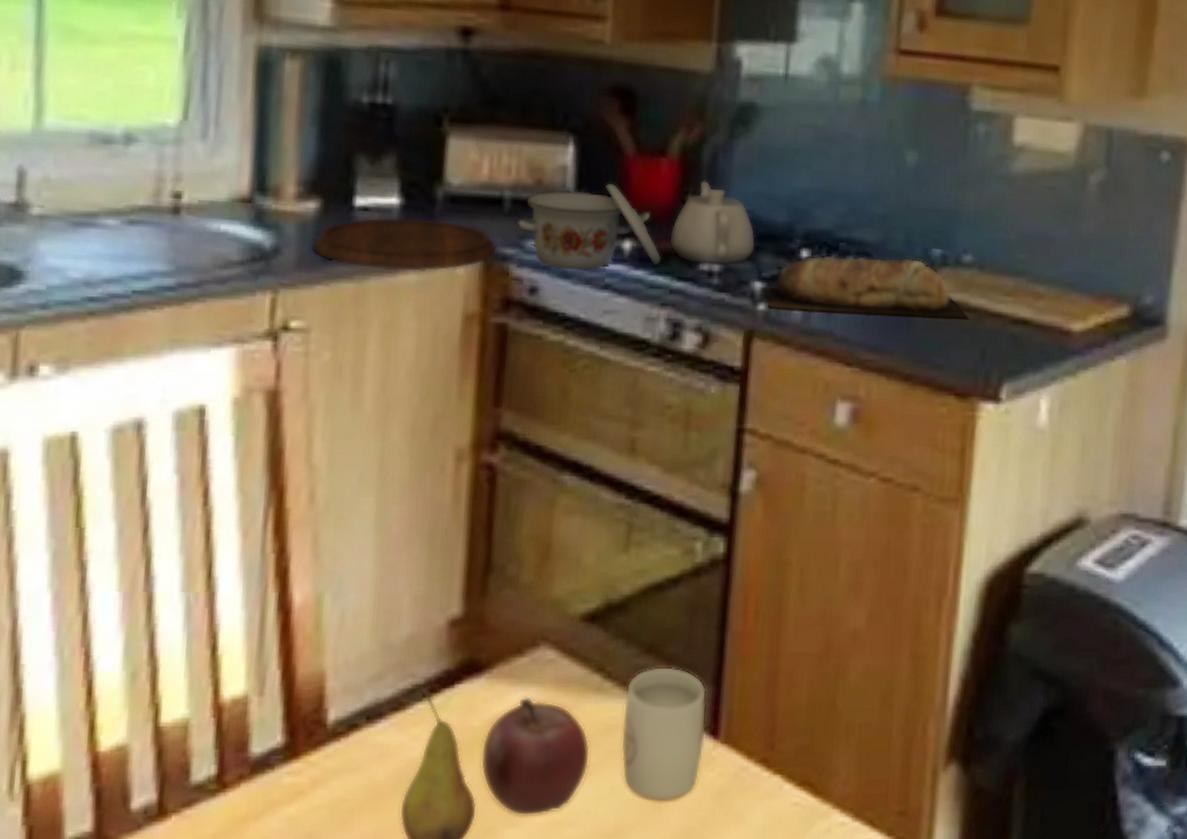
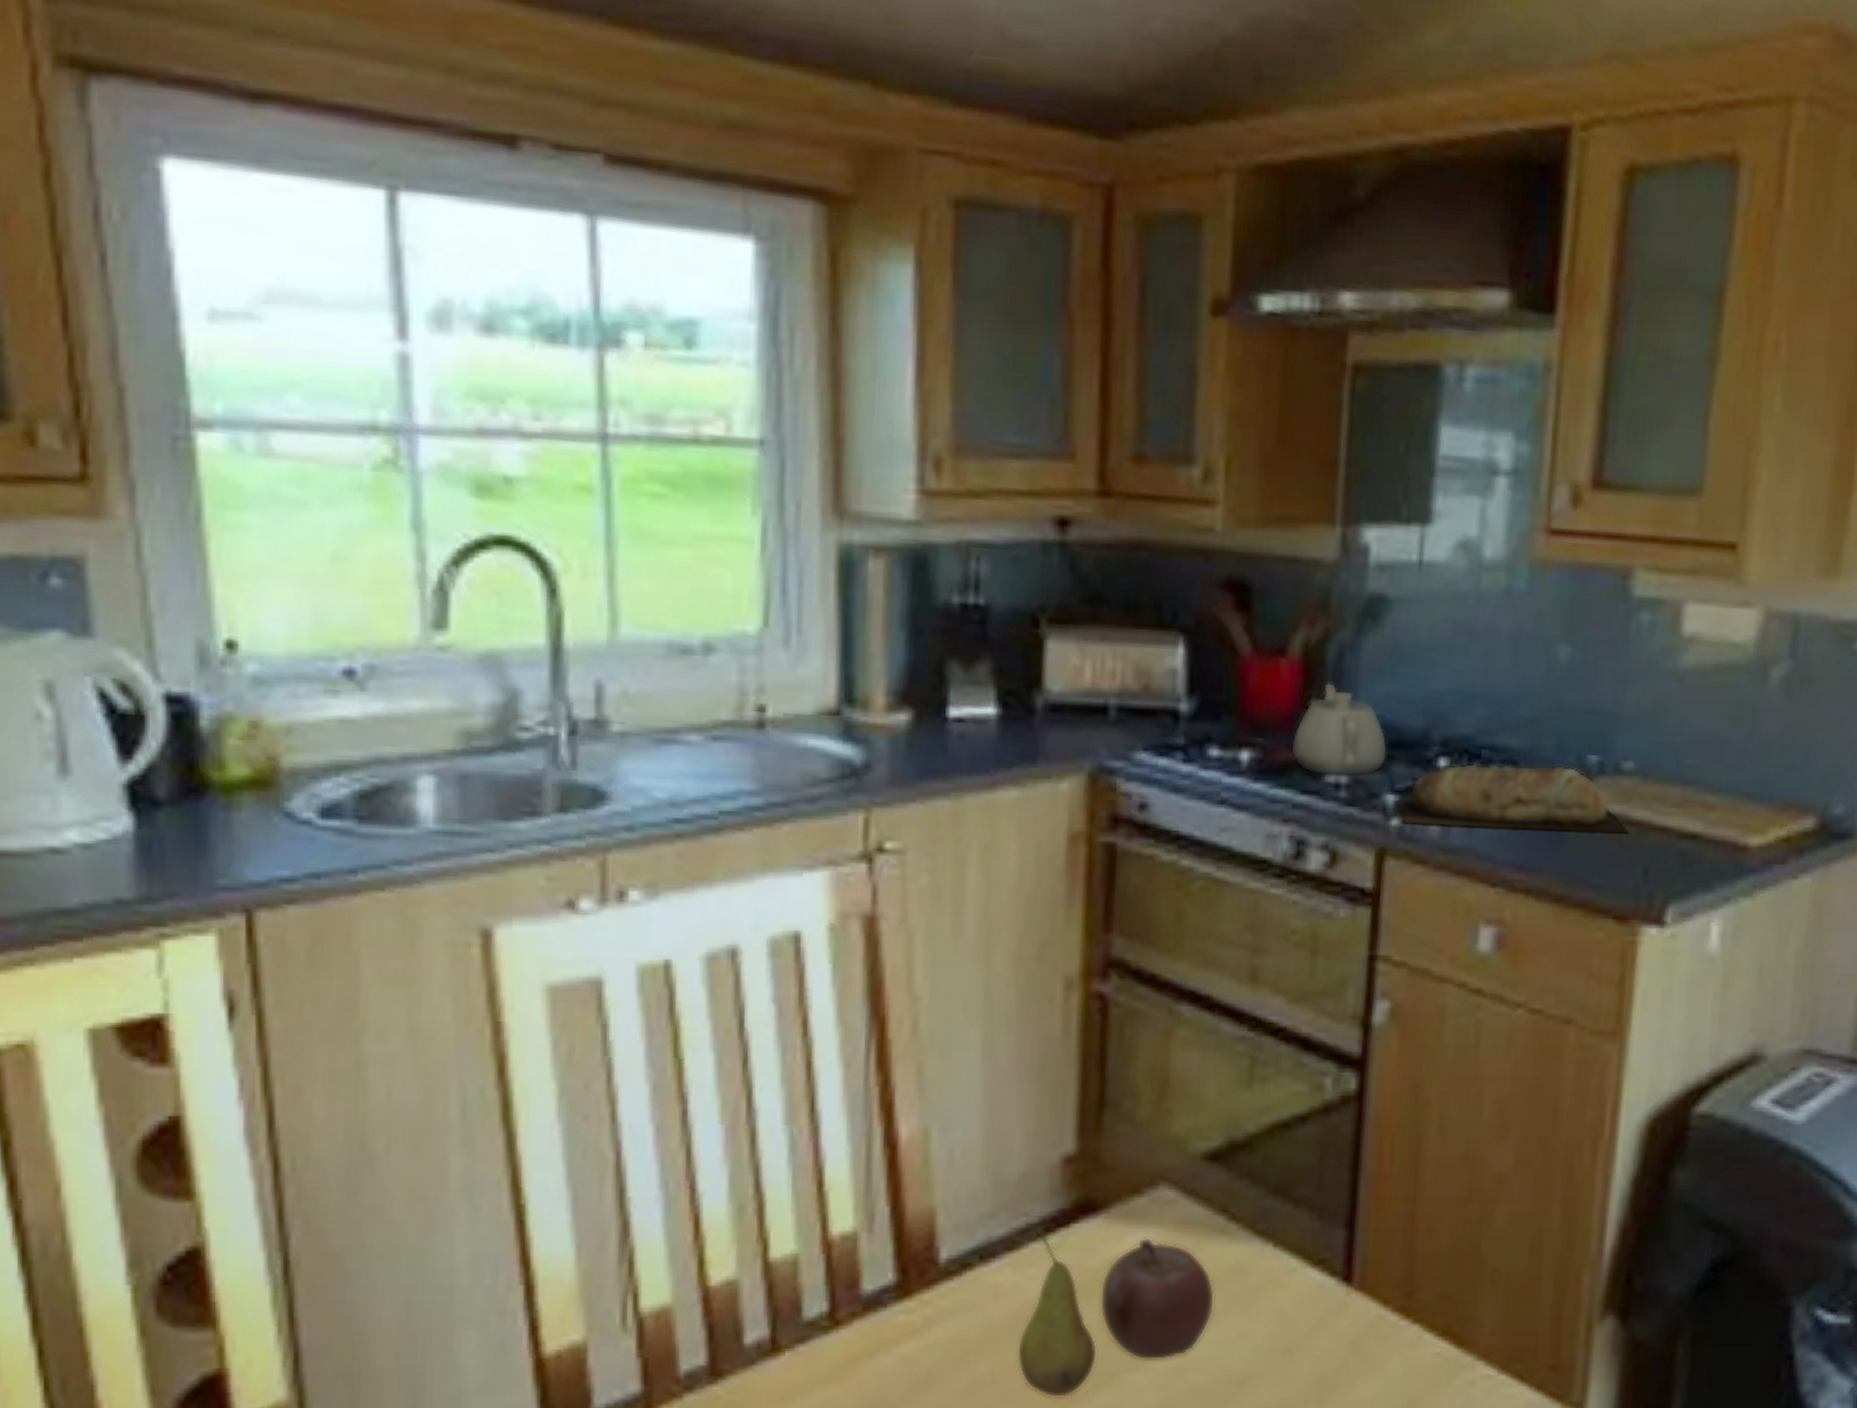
cutting board: present [312,217,495,271] -> none [905,728,1101,787]
cooking pot: present [518,183,662,272] -> none [1125,687,1283,785]
mug: present [620,666,707,802] -> none [1247,1208,1340,1349]

